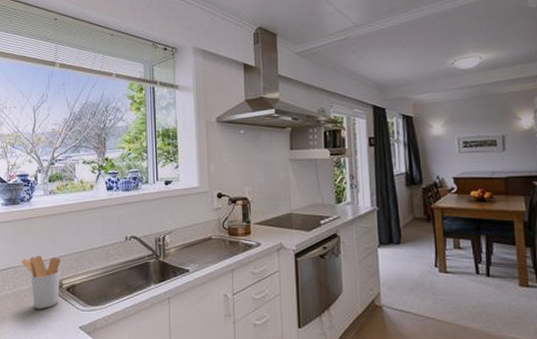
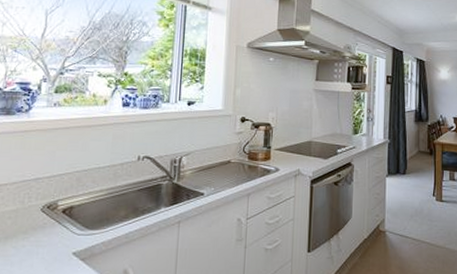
utensil holder: present [21,256,61,309] -> none [9,173,59,233]

